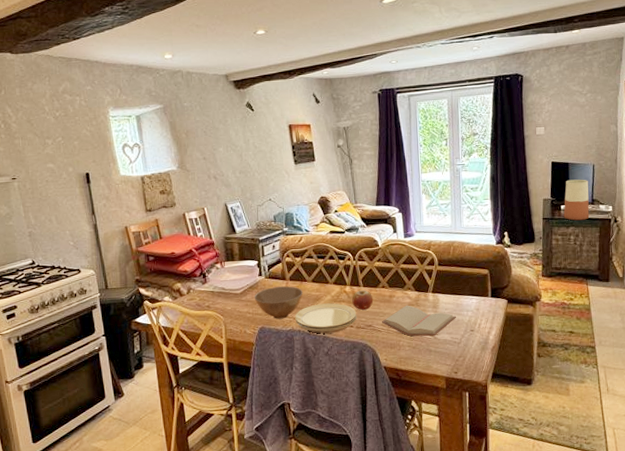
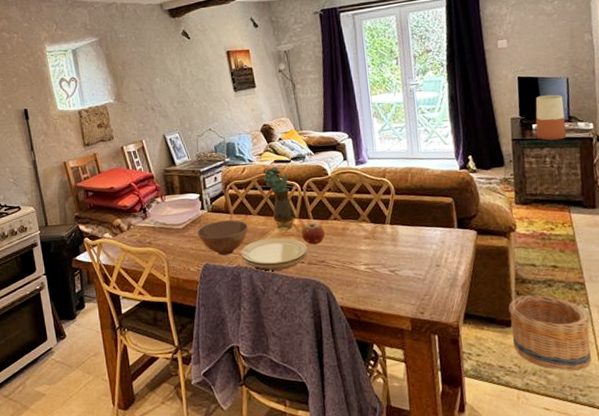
vase: none [319,235,347,296] -> present [263,165,295,230]
paperback book: present [381,305,456,337] -> none [335,238,419,273]
basket: none [530,357,597,423] -> present [508,295,592,371]

